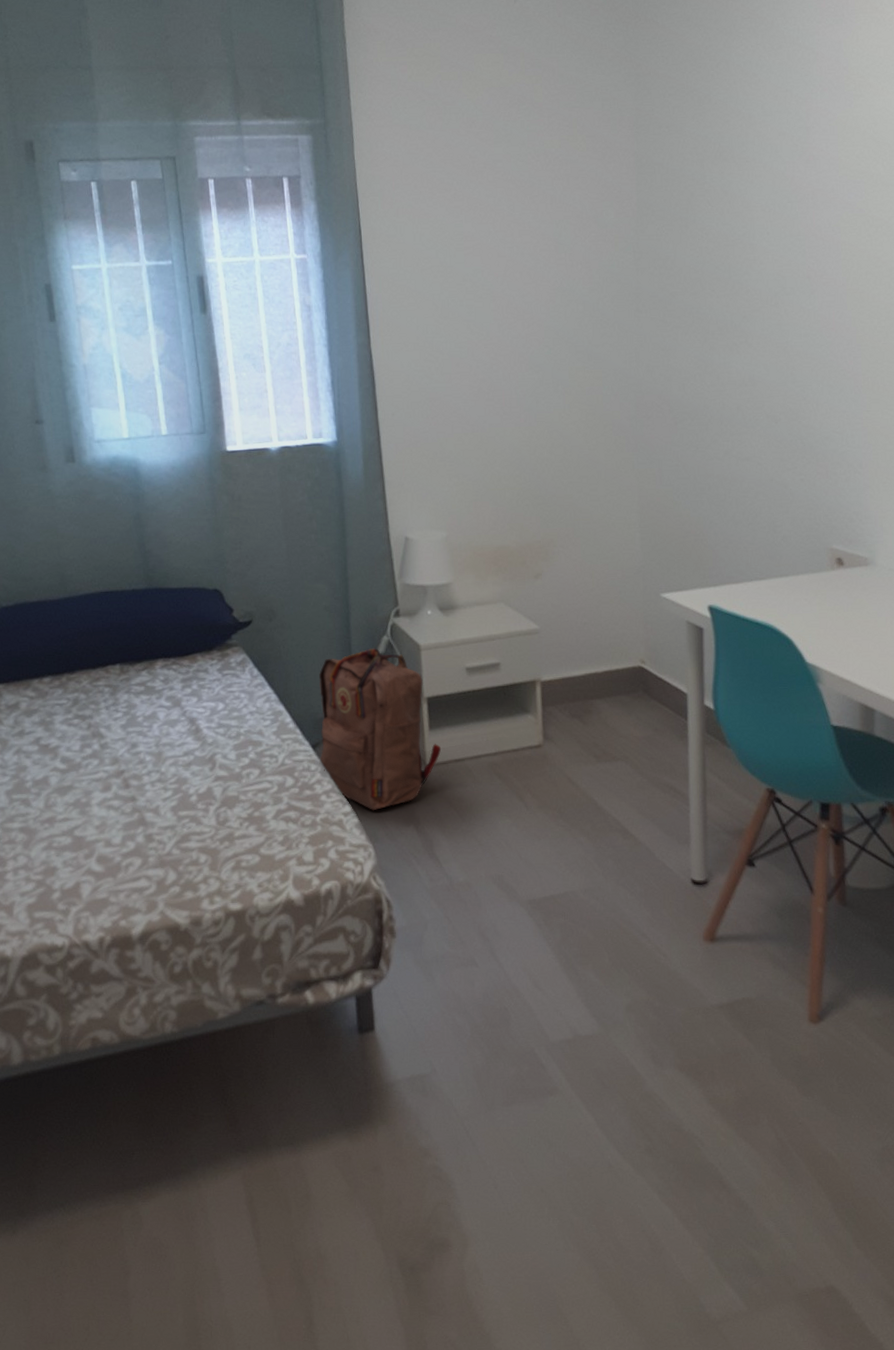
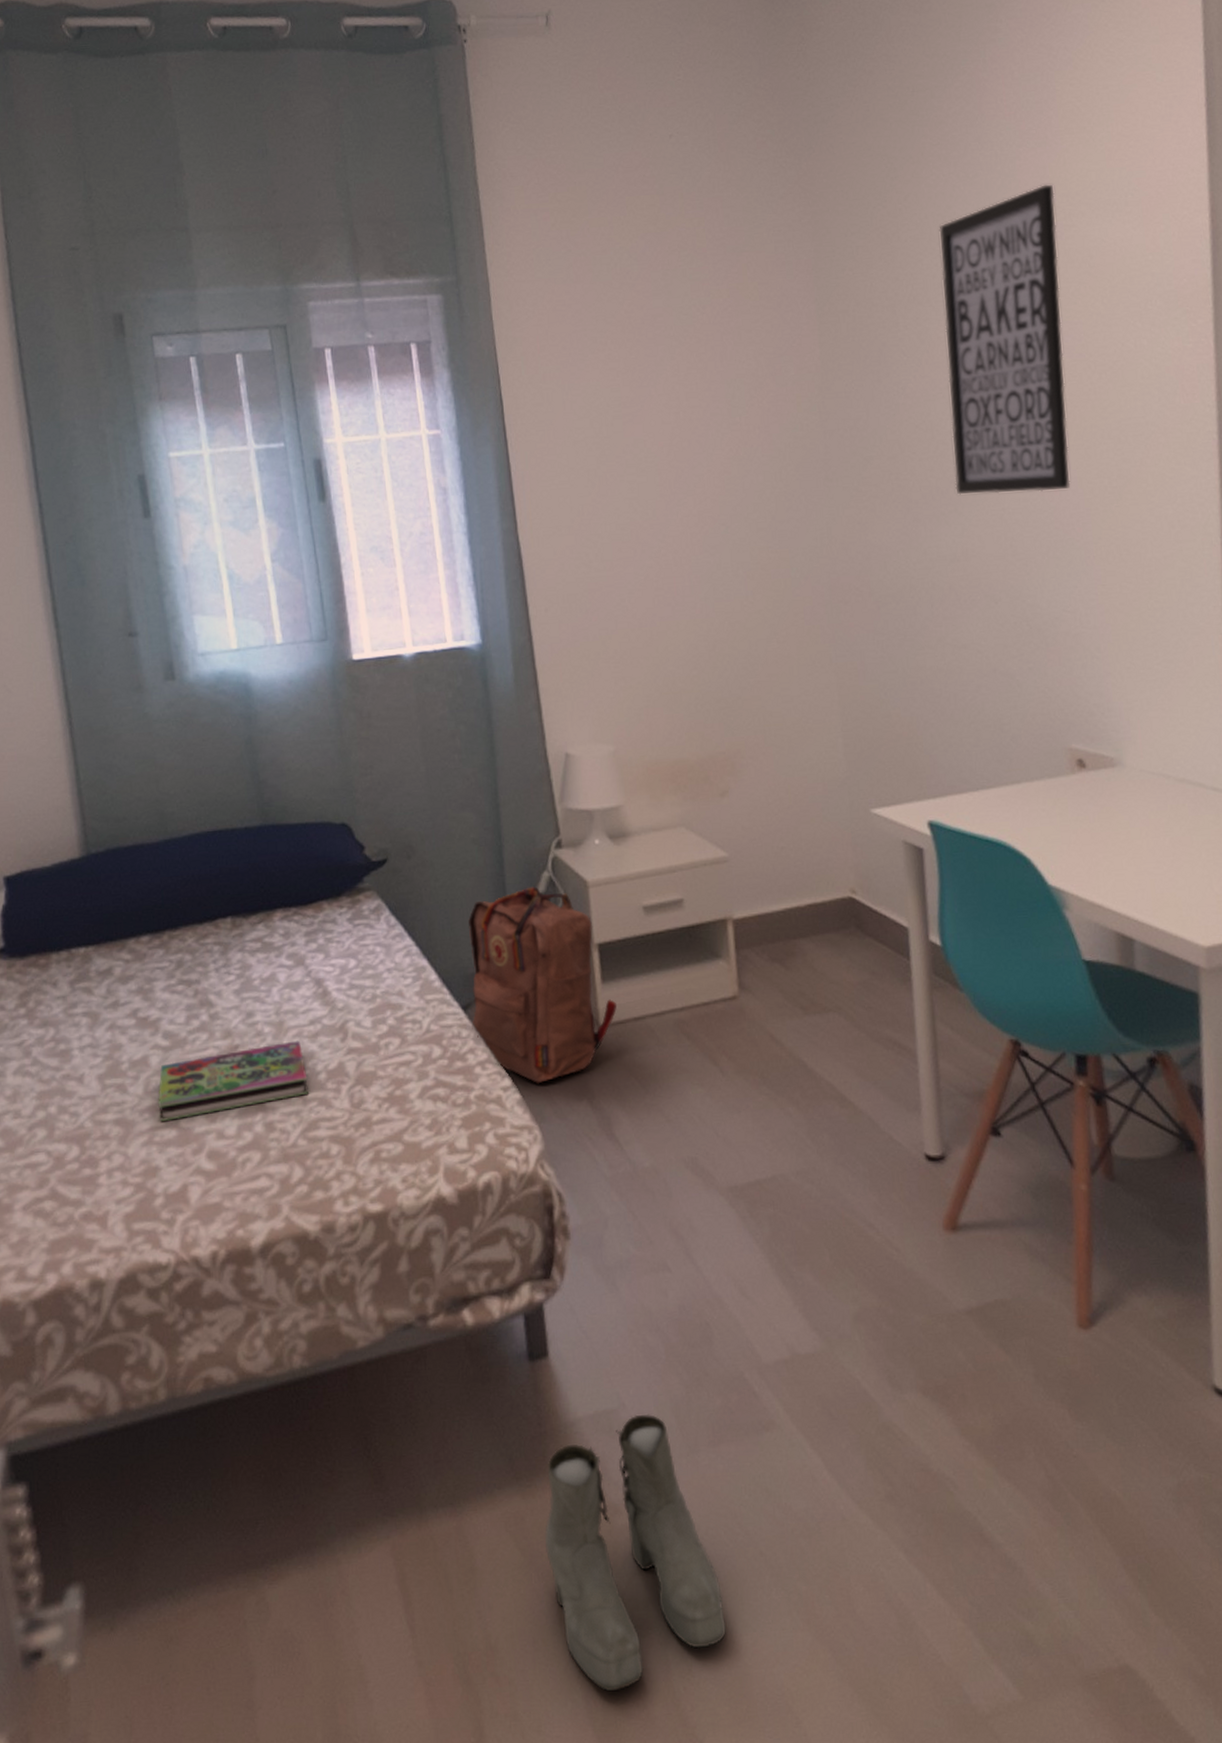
book: none [56,768,182,830] -> present [158,1040,308,1121]
boots: none [367,1078,512,1293] -> present [545,1413,727,1692]
wall art: none [745,58,847,329] -> present [939,184,1071,495]

